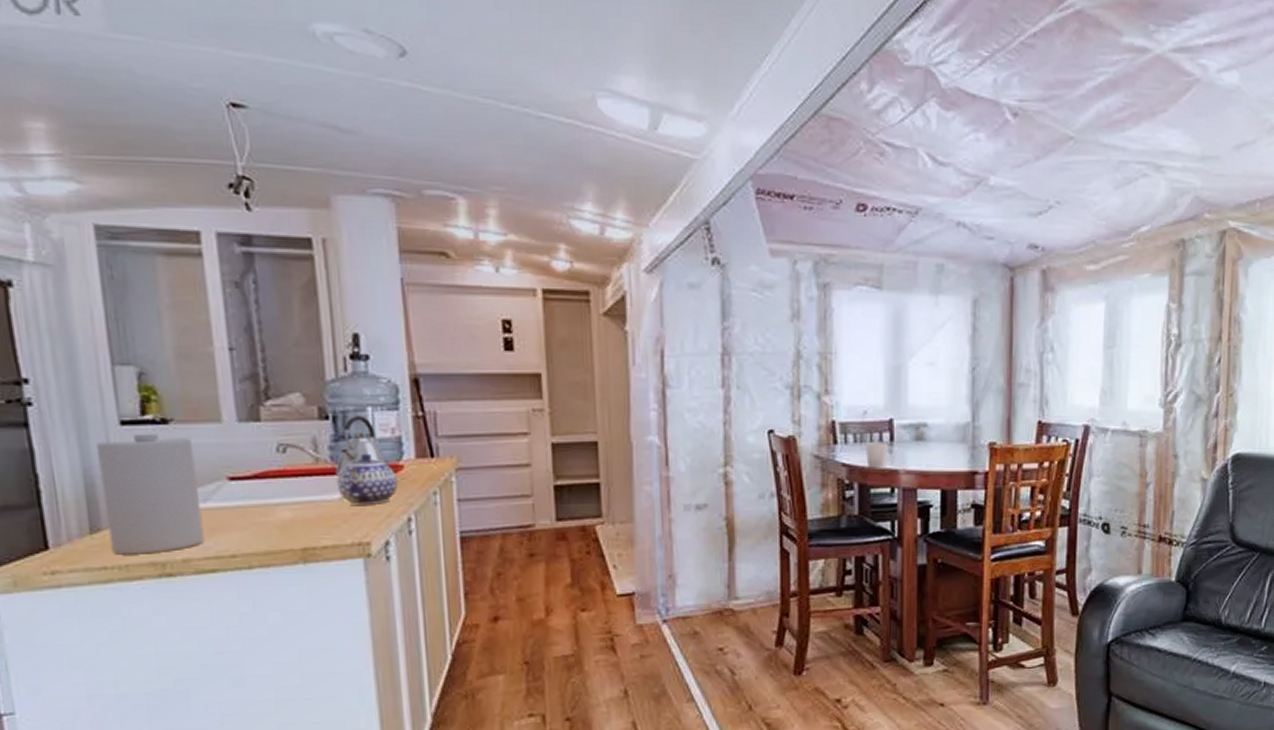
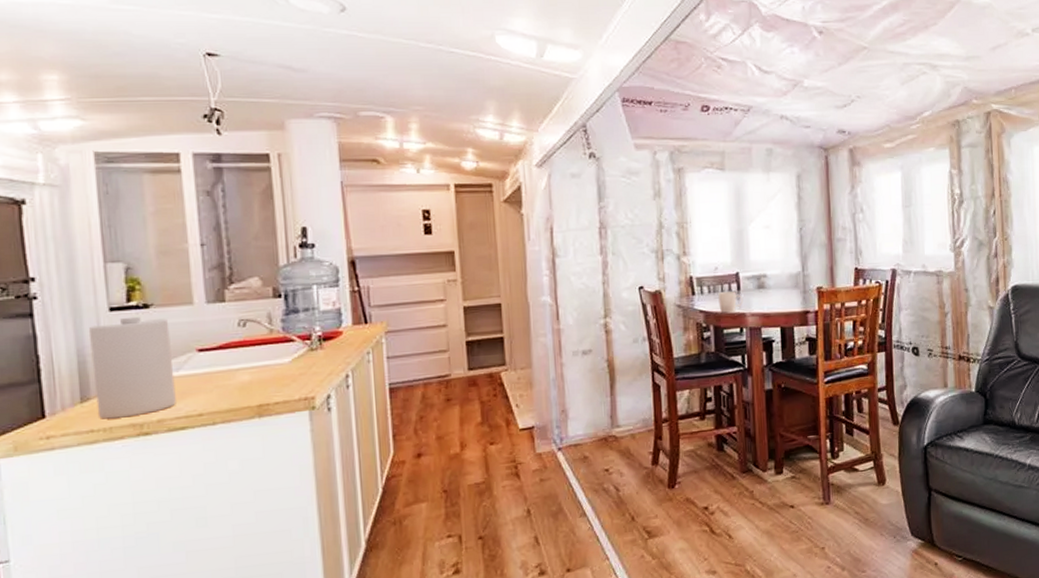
kettle: present [335,416,385,478] -> none [286,293,328,345]
teapot: present [337,453,398,506] -> none [288,323,338,368]

